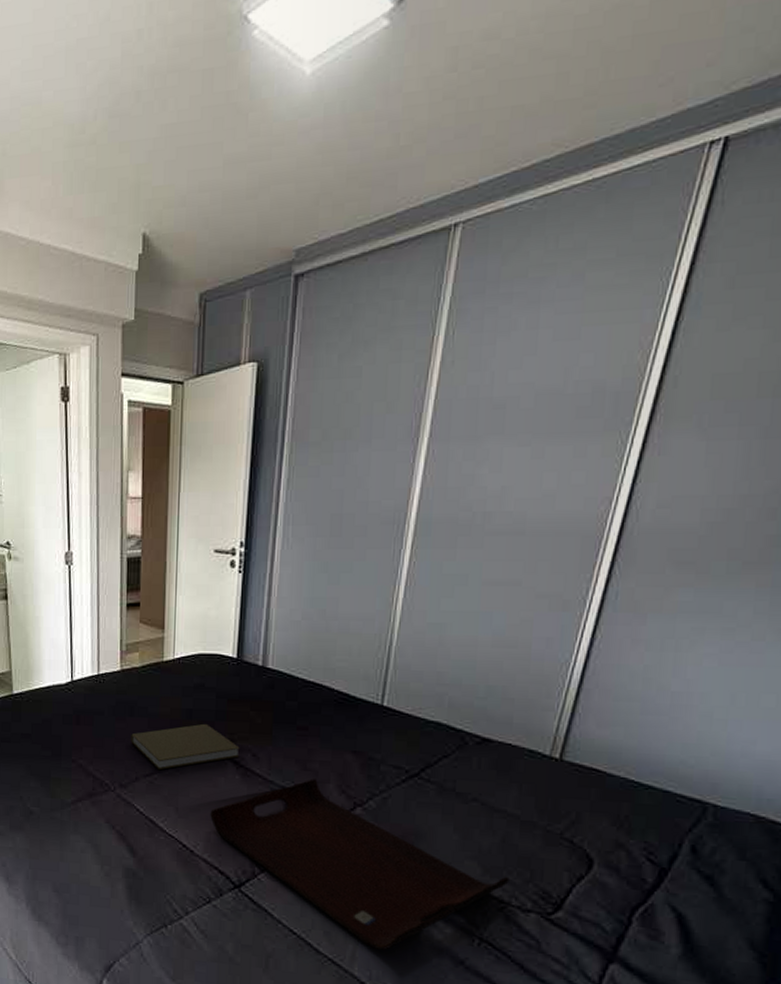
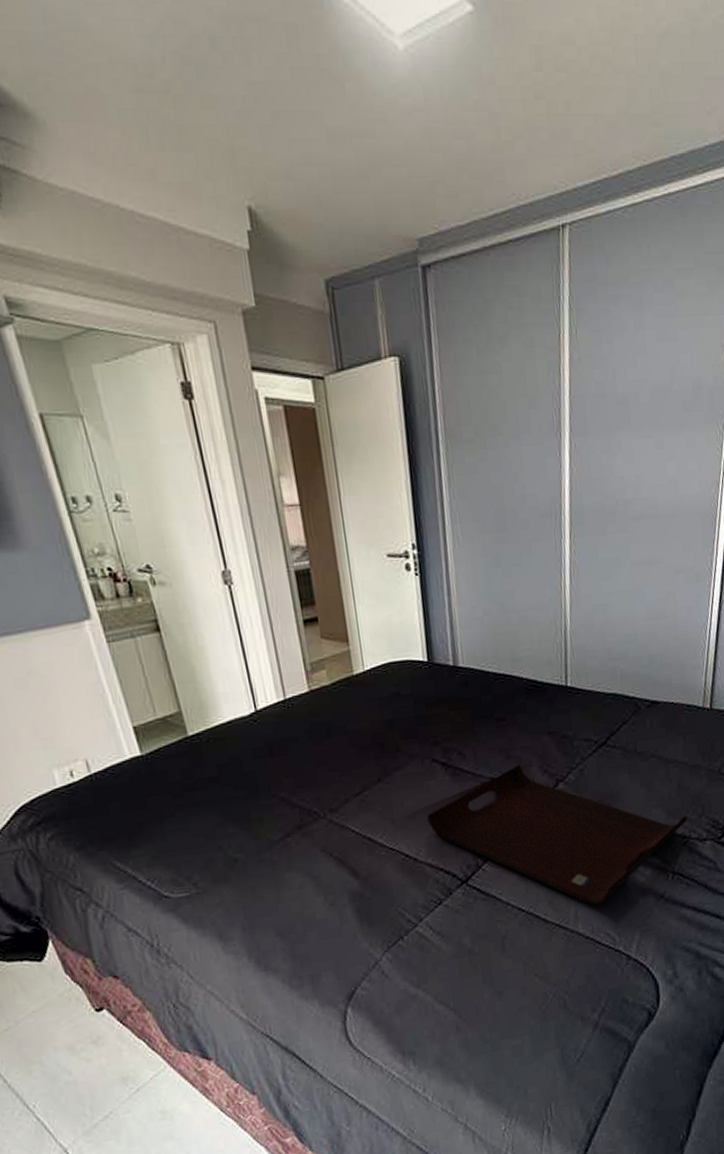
book: present [131,723,240,771] -> none [332,731,446,787]

